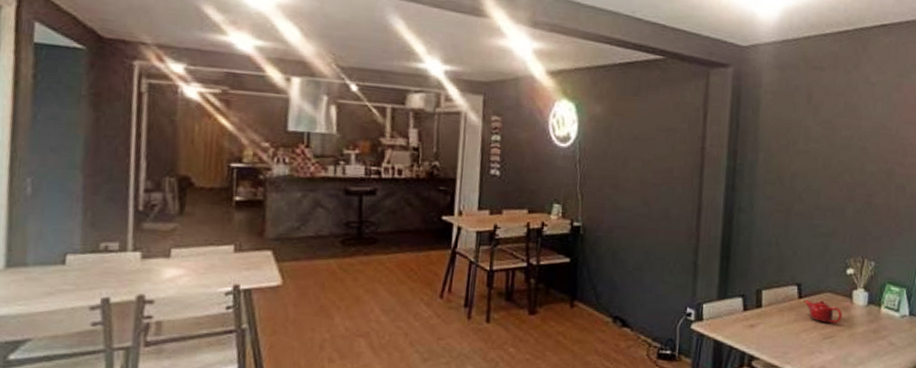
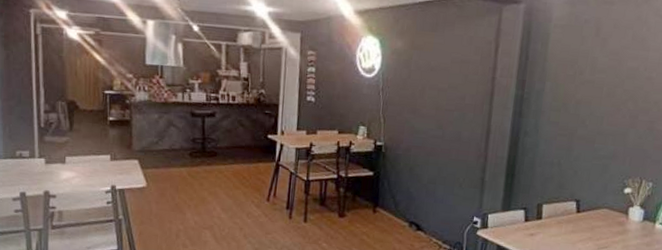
teapot: present [804,300,843,323] -> none [581,214,618,236]

